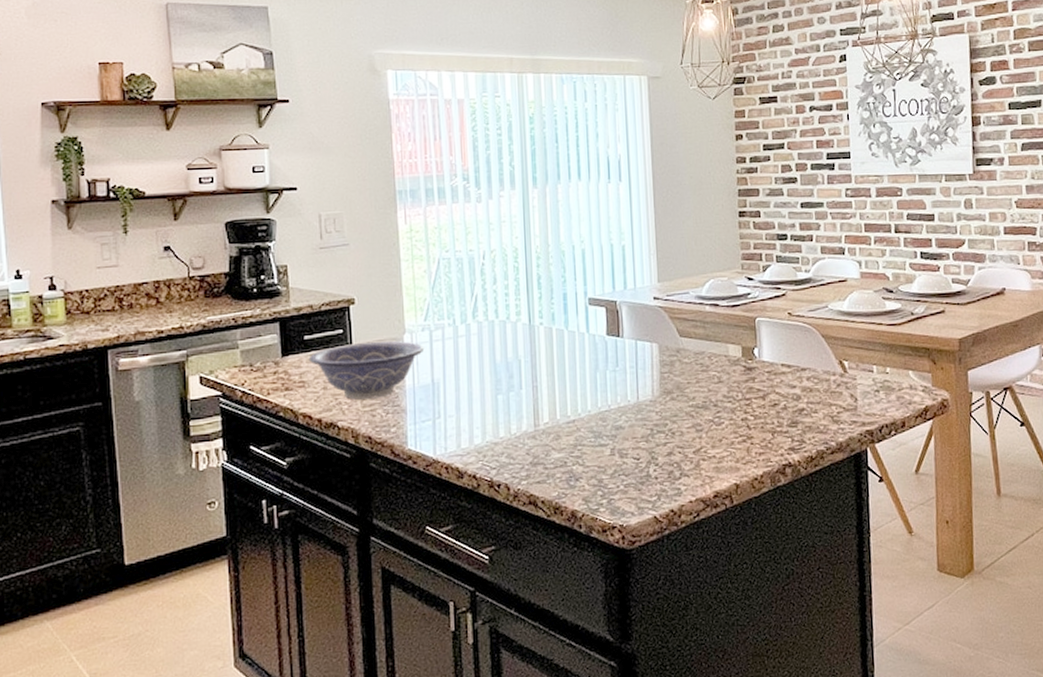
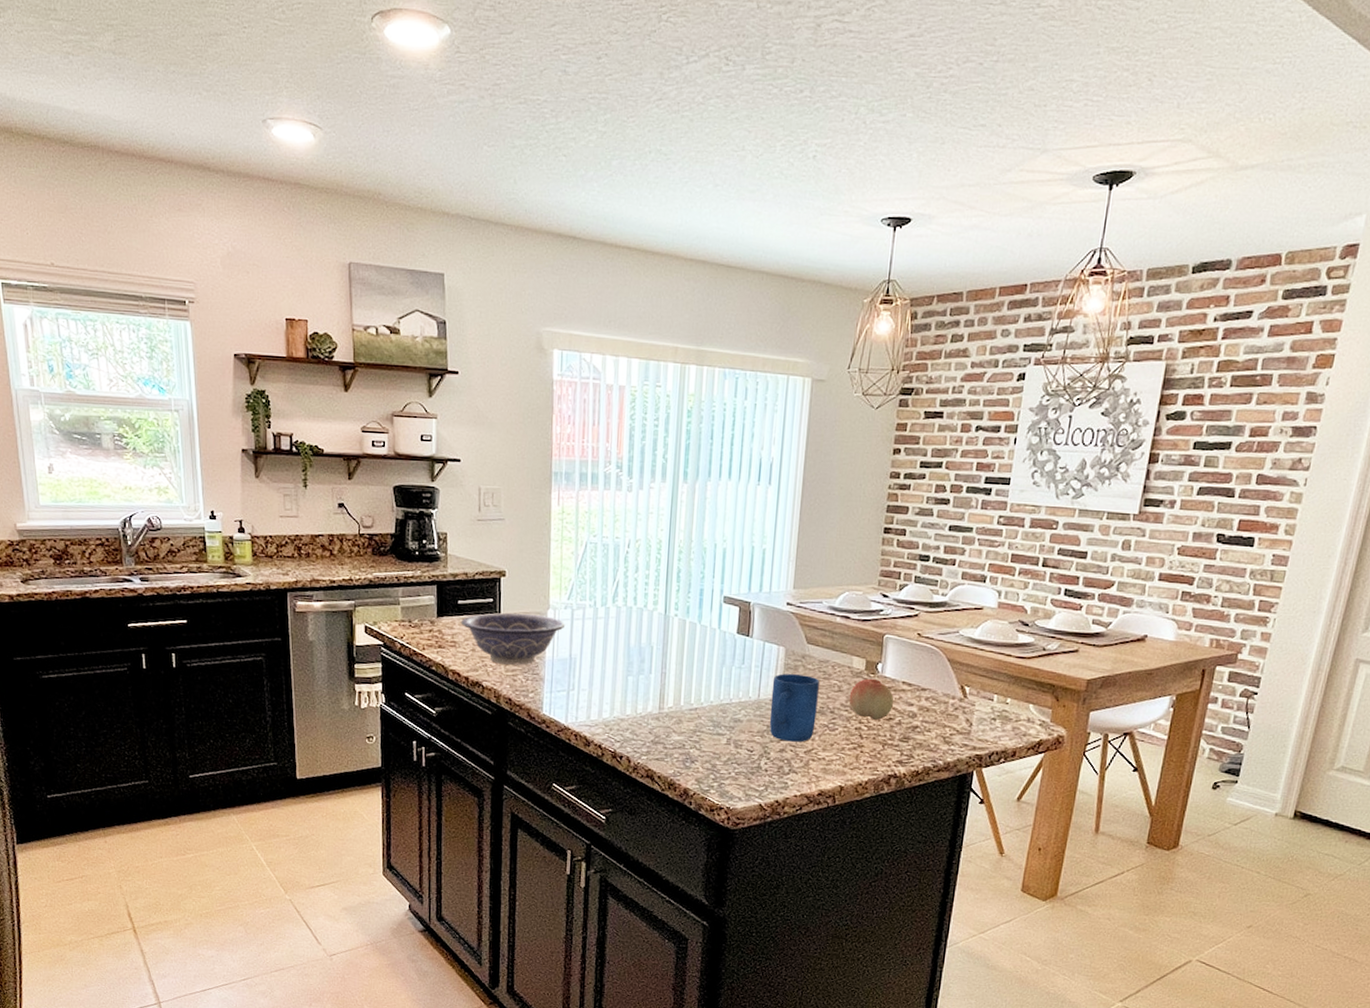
mug: none [650,370,701,443] -> present [769,674,819,742]
fruit: none [730,364,776,408] -> present [849,678,894,720]

